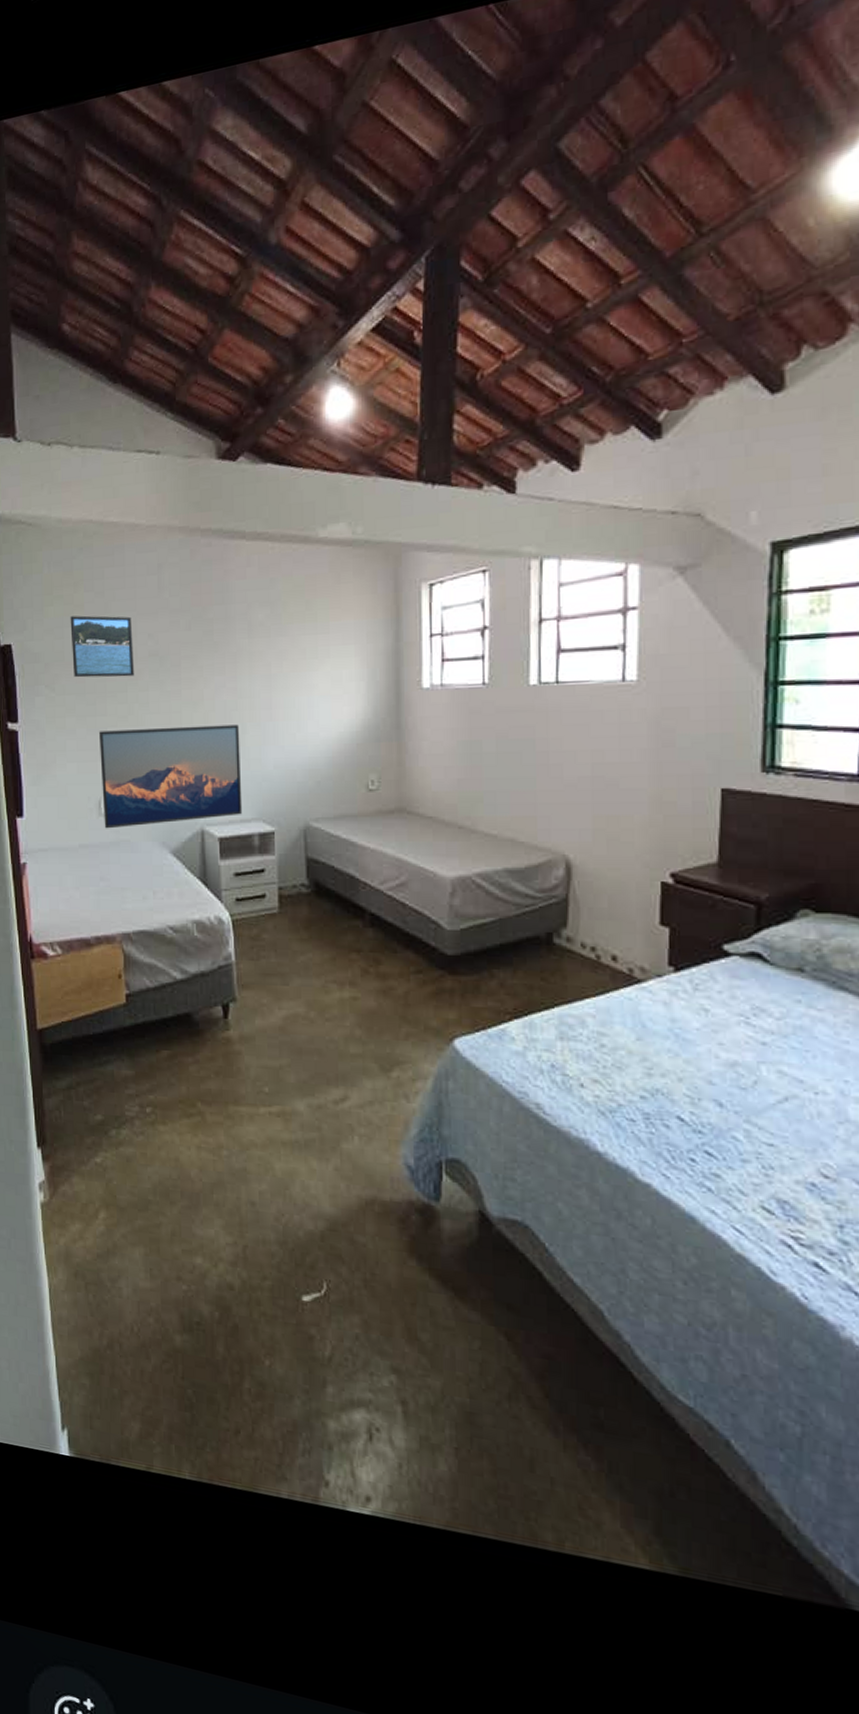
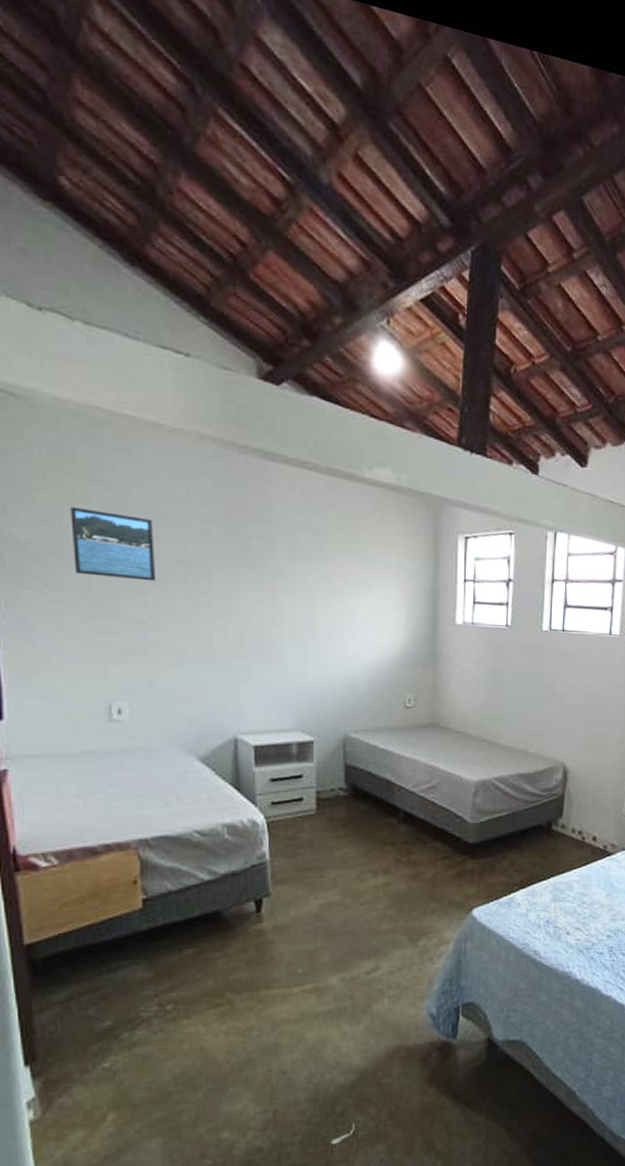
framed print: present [98,724,243,829] -> none [108,634,280,735]

